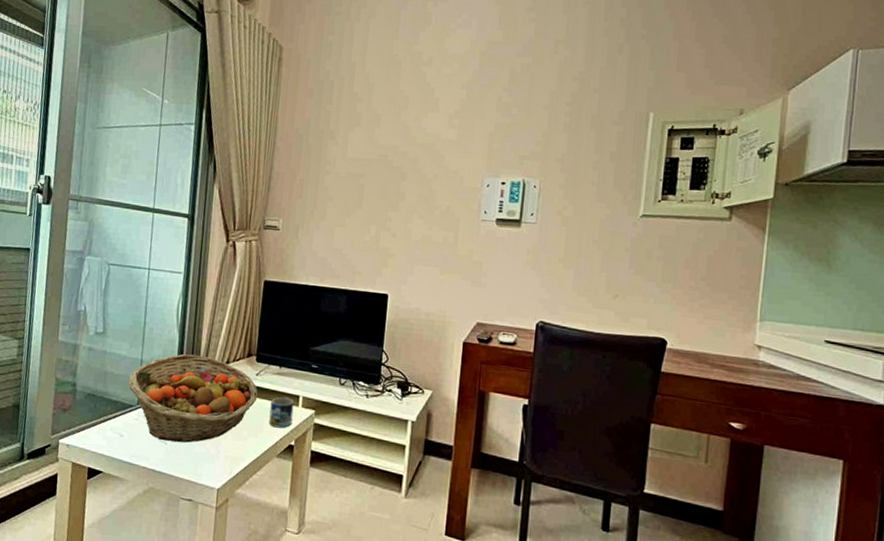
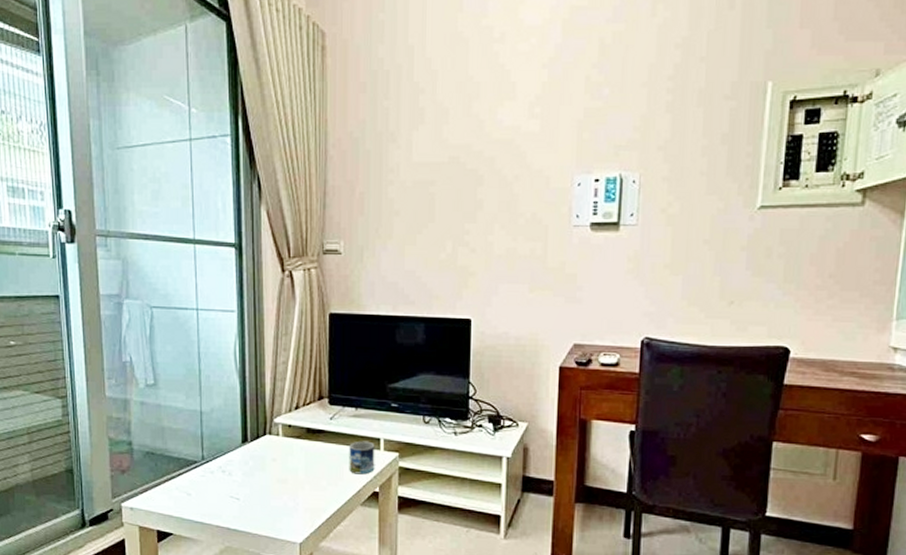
fruit basket: present [129,354,258,443] -> none [190,401,334,498]

